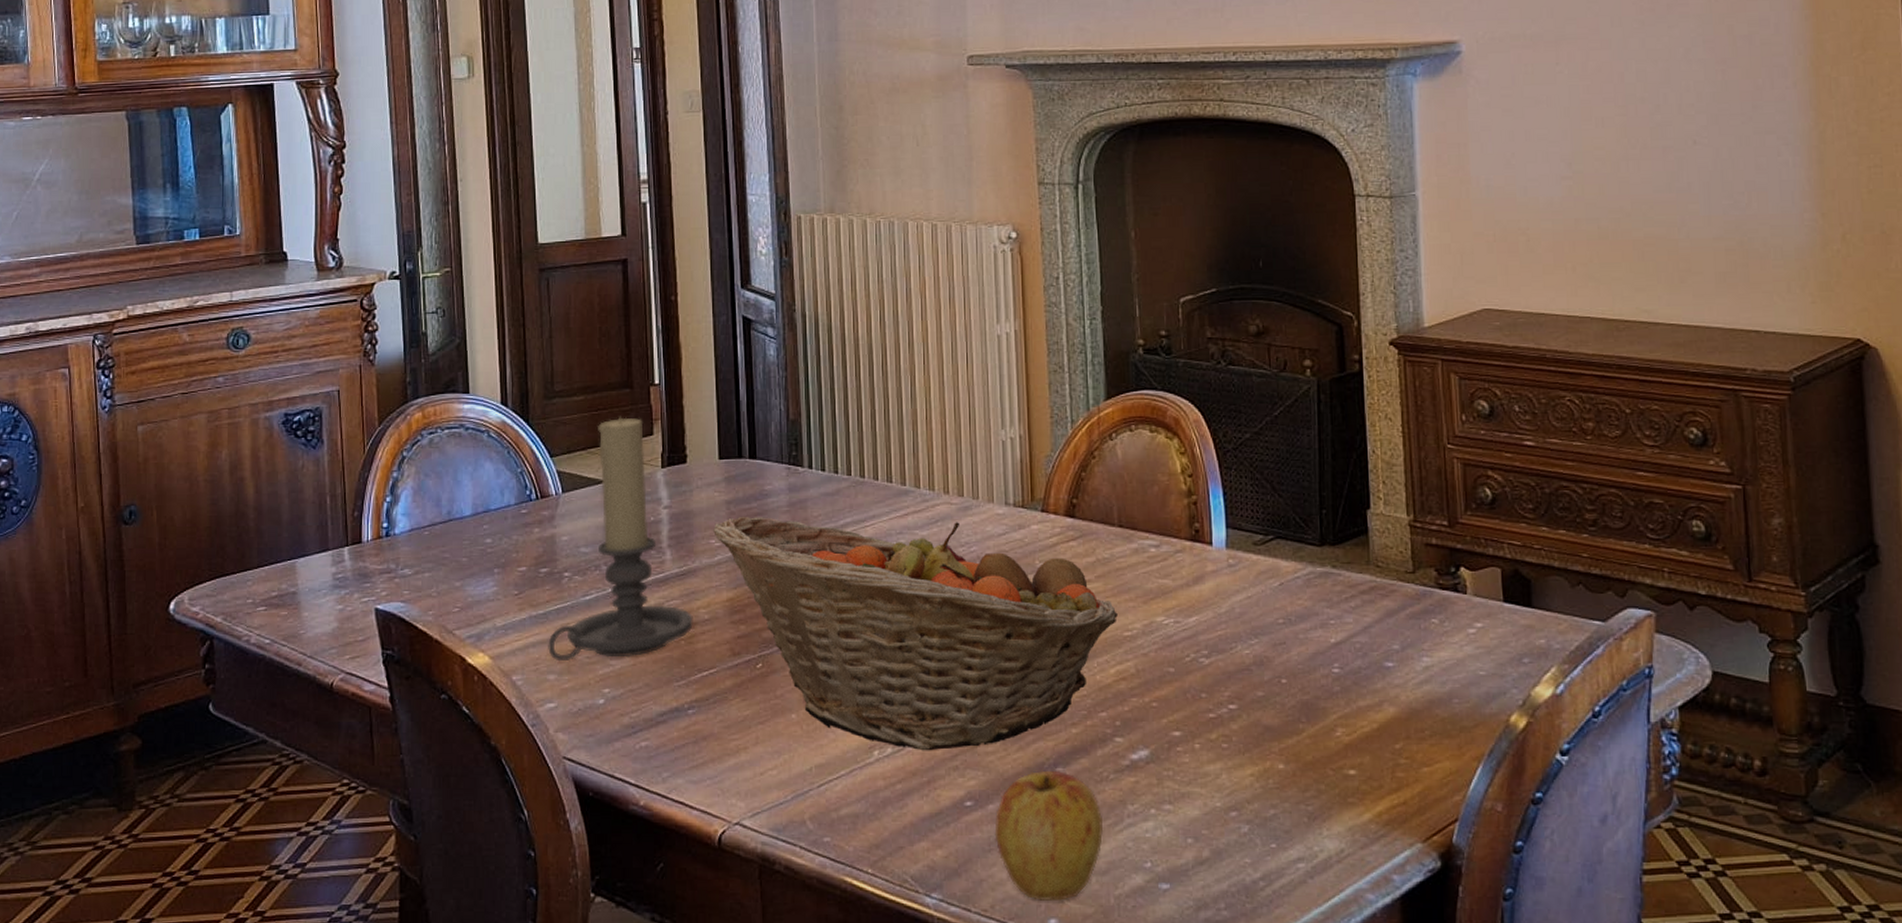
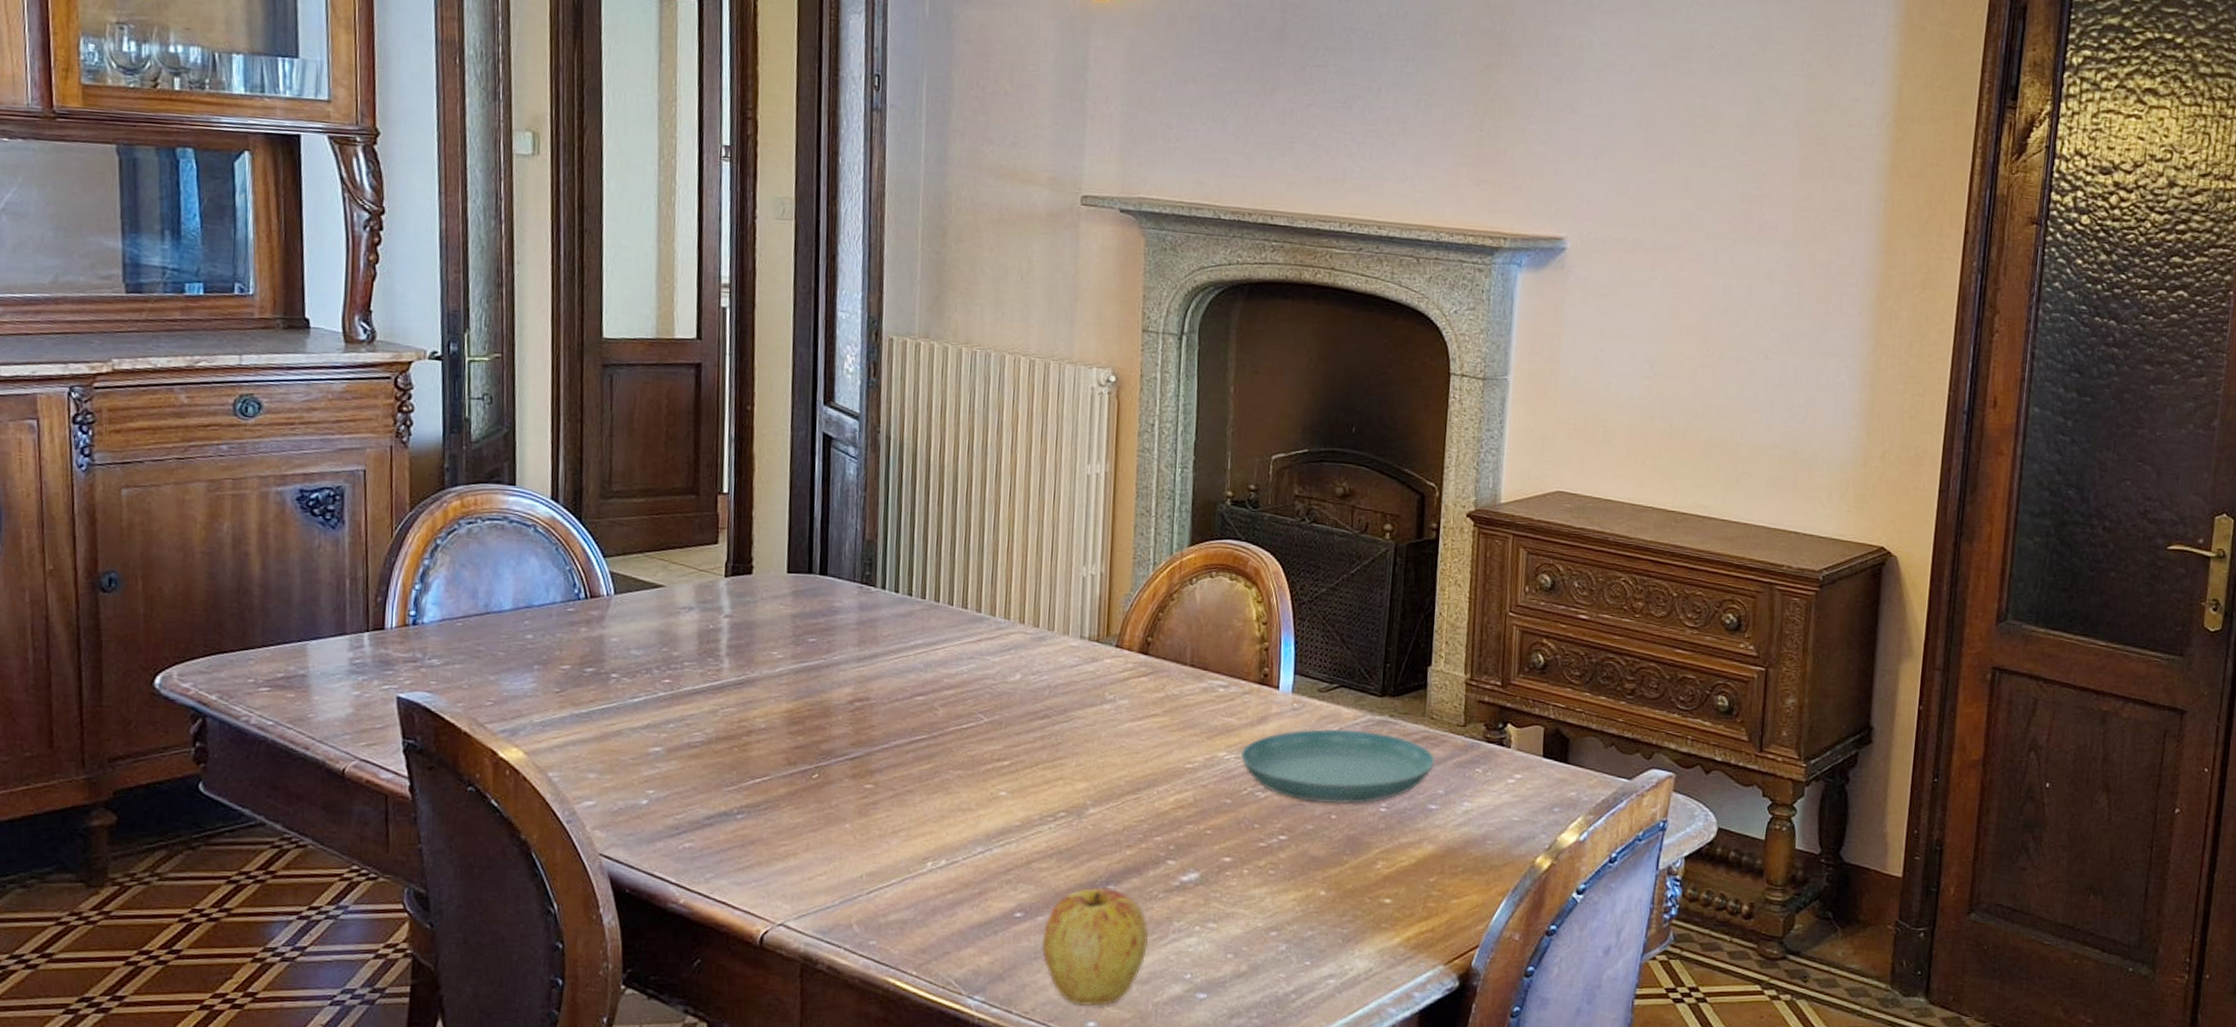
candle holder: present [548,416,693,662] -> none [589,522,749,761]
fruit basket: present [713,516,1118,751] -> none [776,630,1181,865]
saucer: none [1179,584,1386,667] -> present [1240,729,1436,805]

